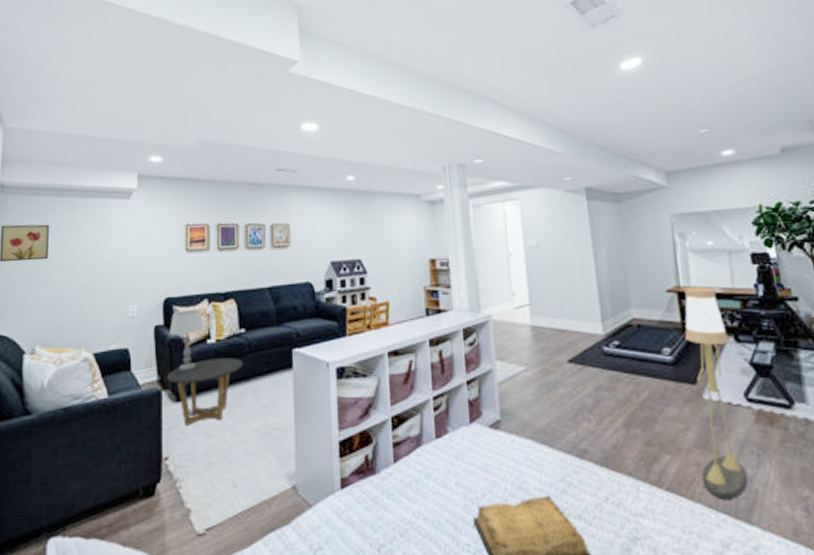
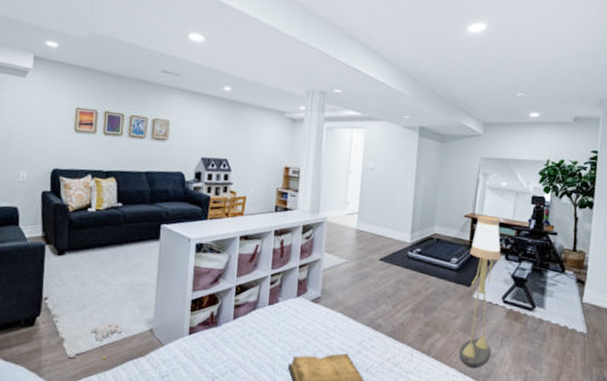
side table: present [167,358,243,426] -> none [51,224,118,275]
table lamp: present [169,309,204,373] -> none [54,181,86,233]
plush toy: none [220,478,262,533] -> present [90,320,125,360]

